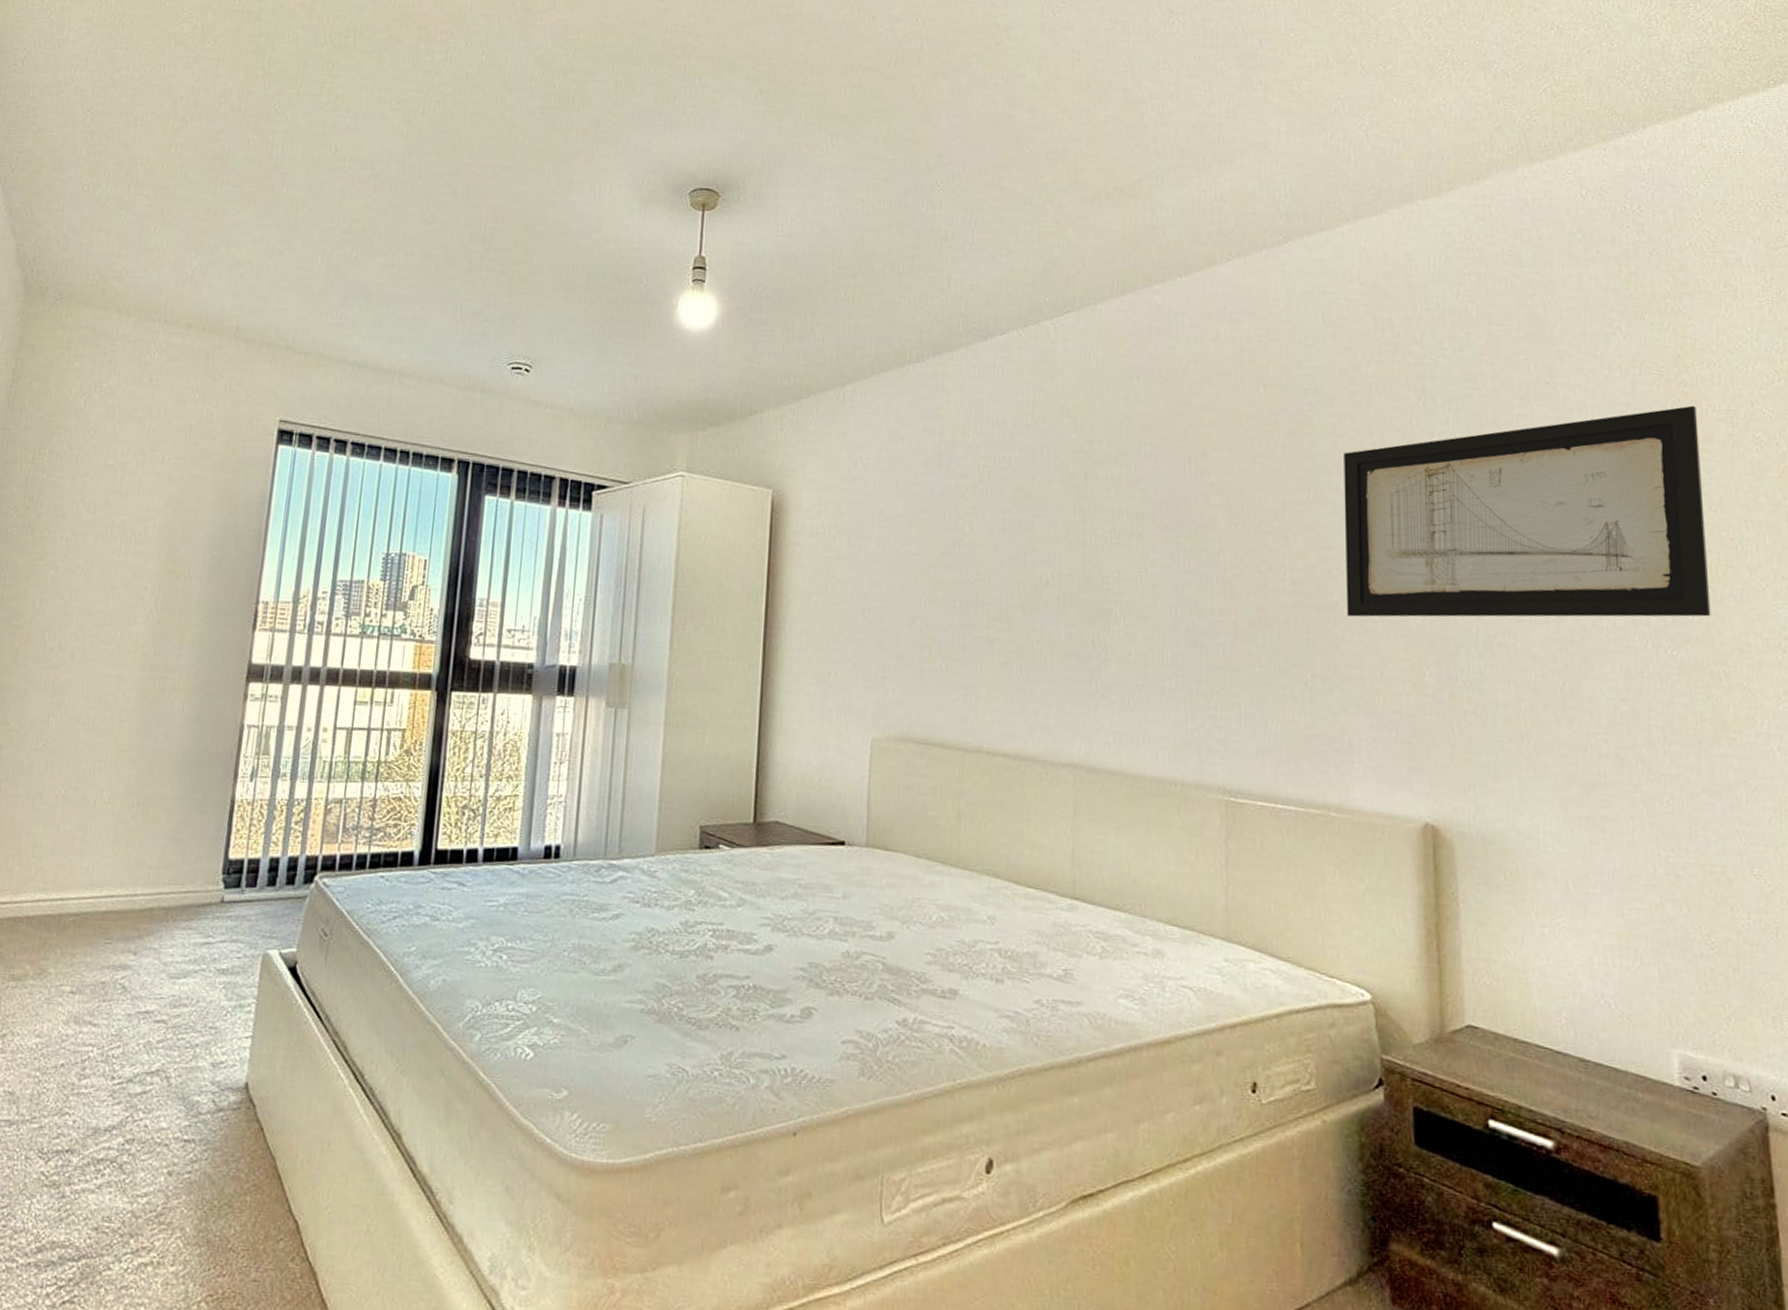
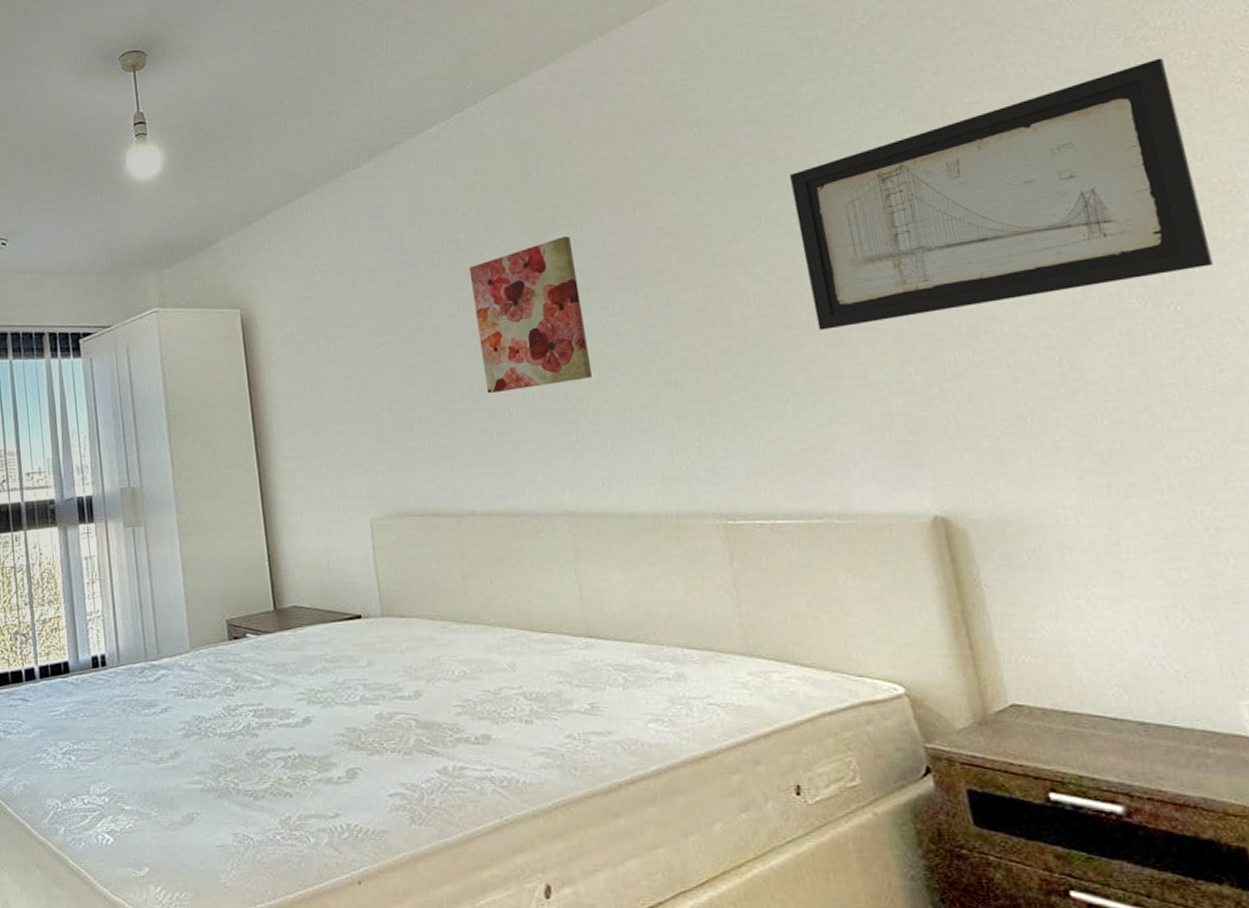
wall art: none [1013,474,1123,627] -> present [468,236,593,394]

